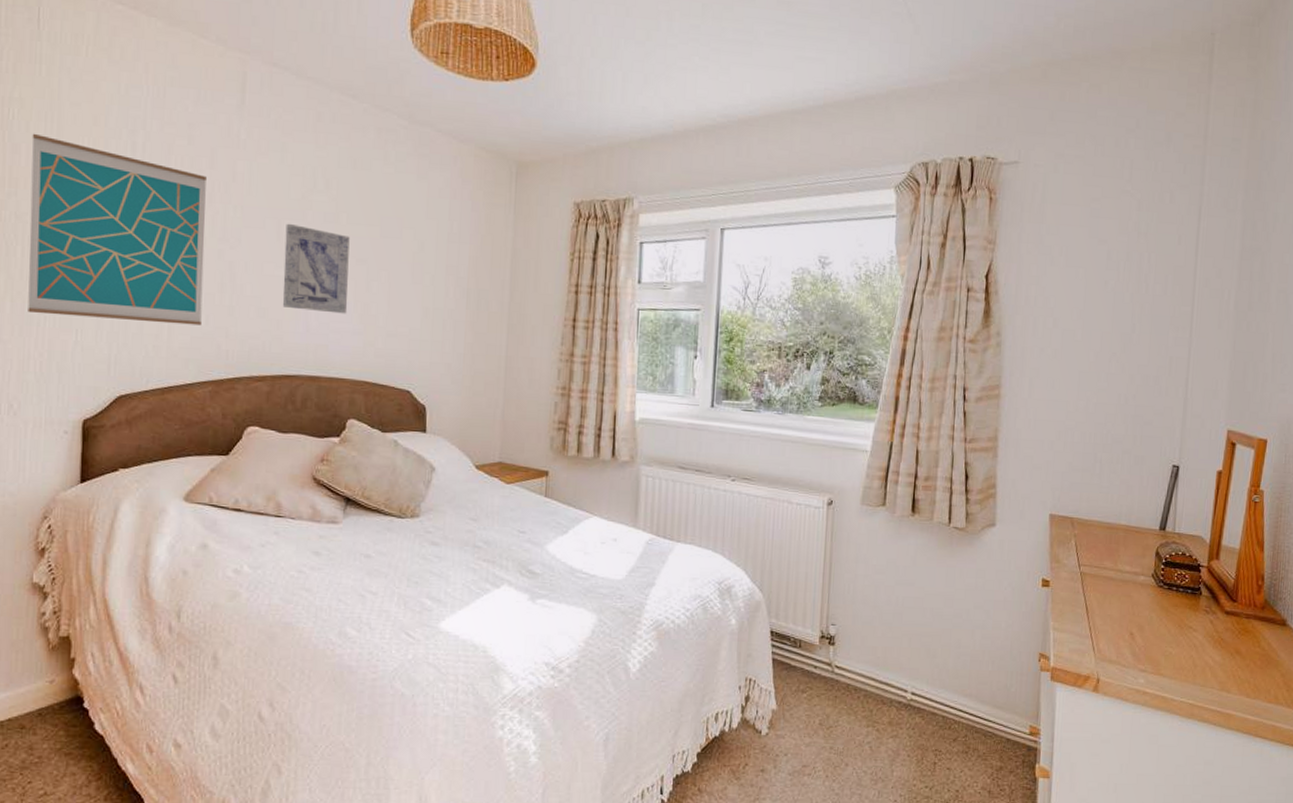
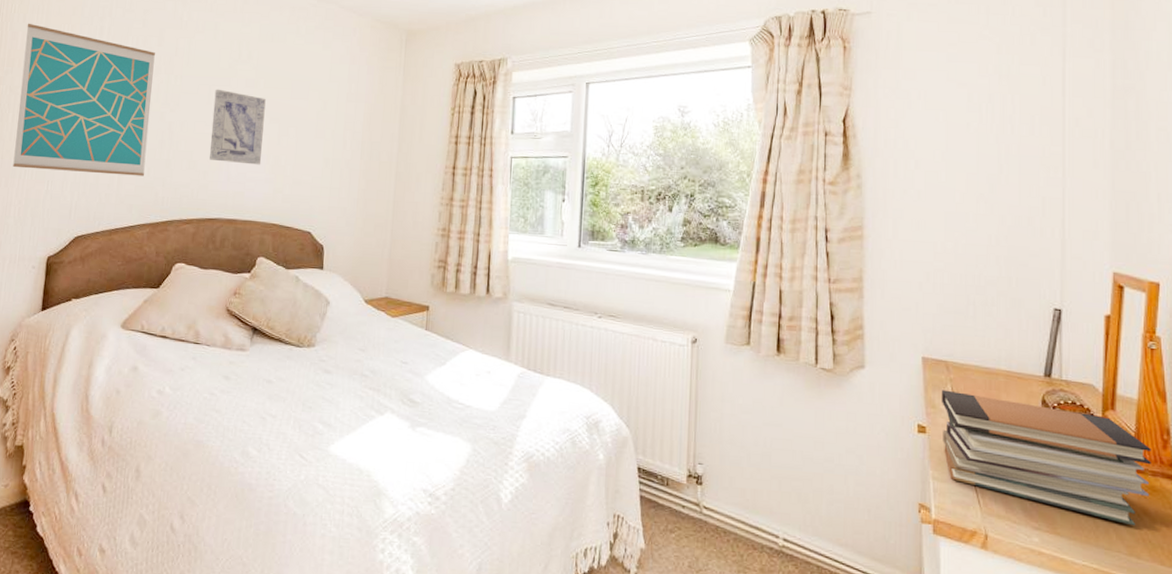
book stack: none [1064,545,1247,664] -> present [941,389,1151,526]

